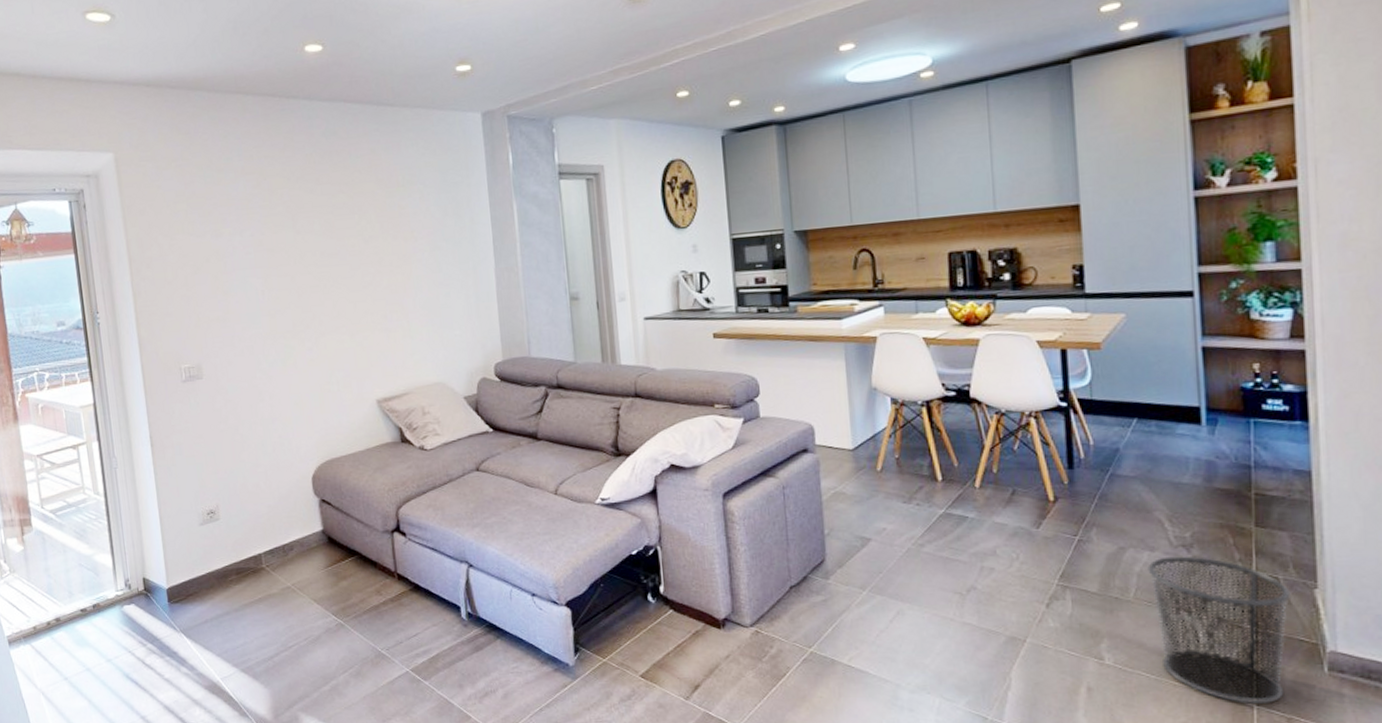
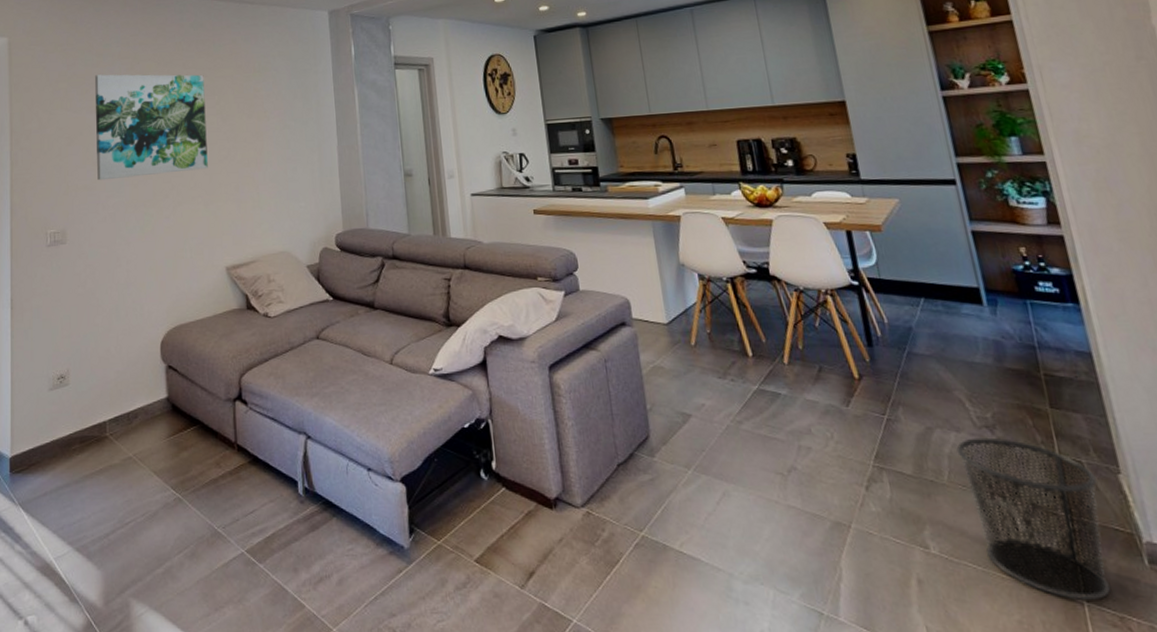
wall art: none [216,191,351,312] -> present [94,74,208,181]

